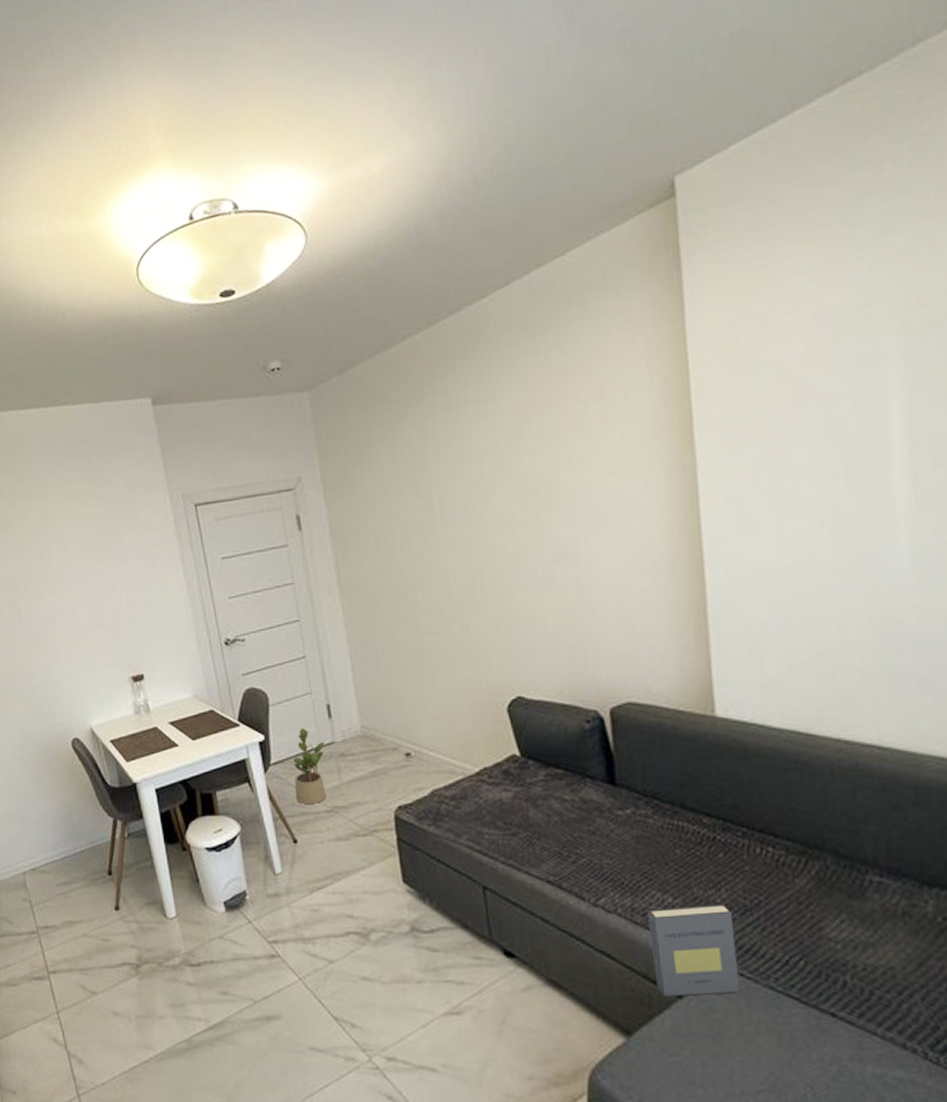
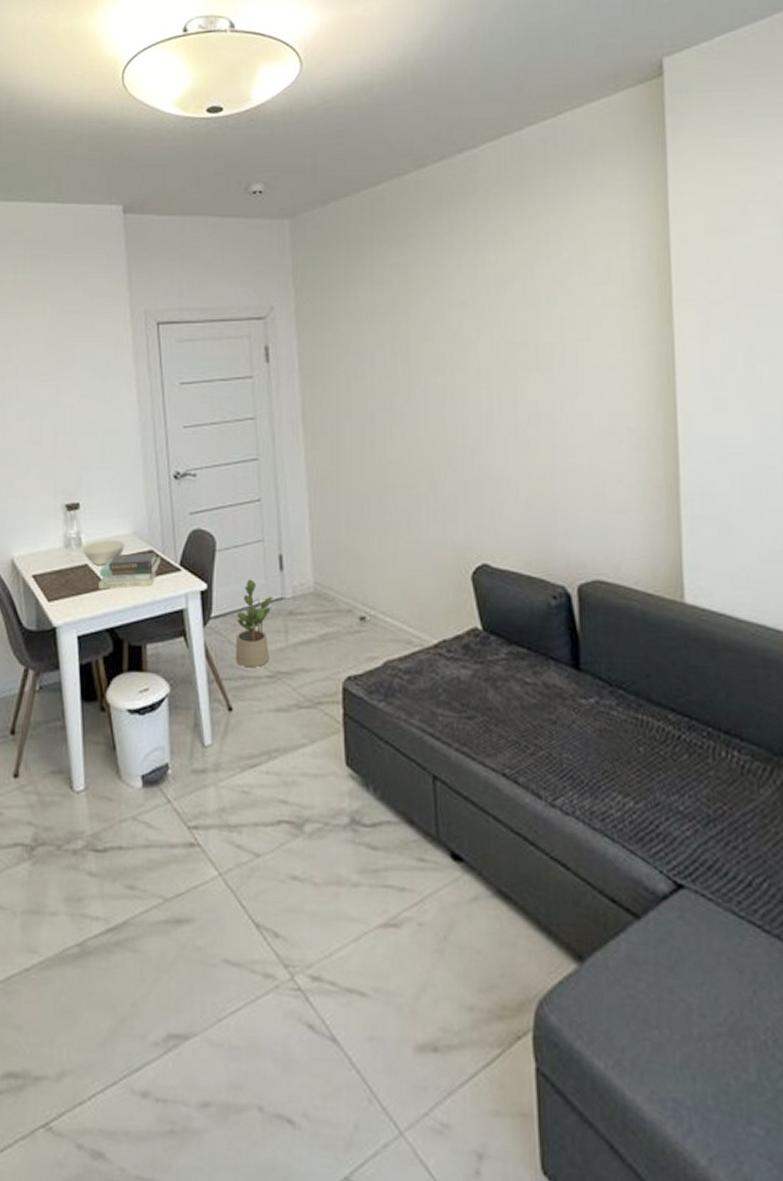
soup bowl: none [150,704,188,727] -> present [82,540,124,565]
books: none [168,712,221,748] -> present [98,552,161,590]
book: present [647,904,741,997] -> none [606,812,701,918]

